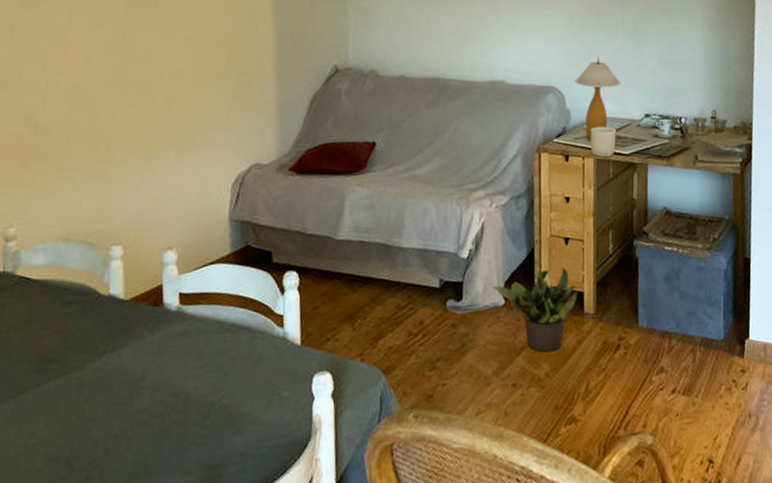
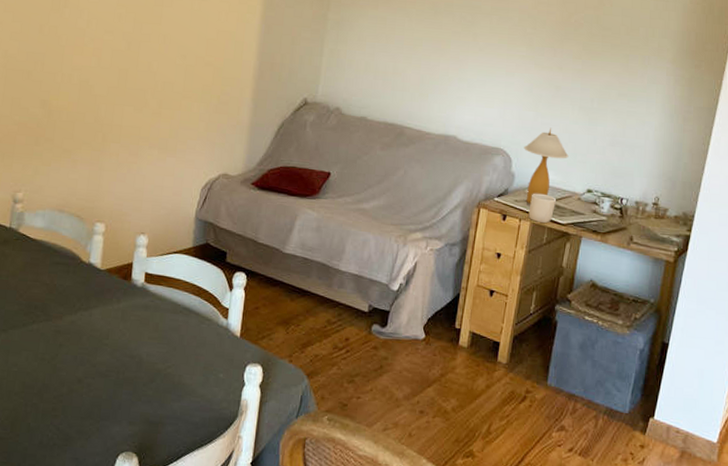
potted plant: present [492,266,578,353] -> none [415,315,495,390]

